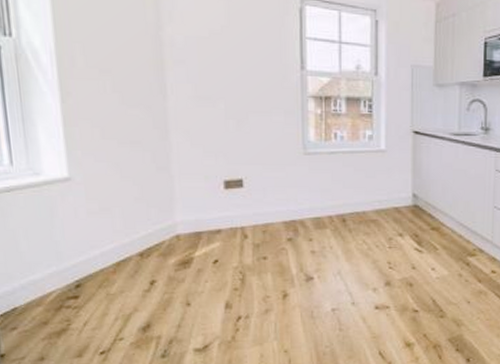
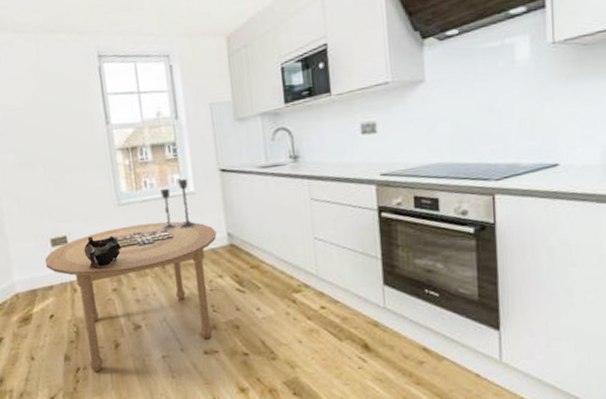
dining table: none [216,176,402,322] -> present [45,221,217,373]
decorative bowl: none [260,182,302,217] -> present [83,235,122,270]
candlestick: none [347,136,384,185] -> present [160,179,198,231]

